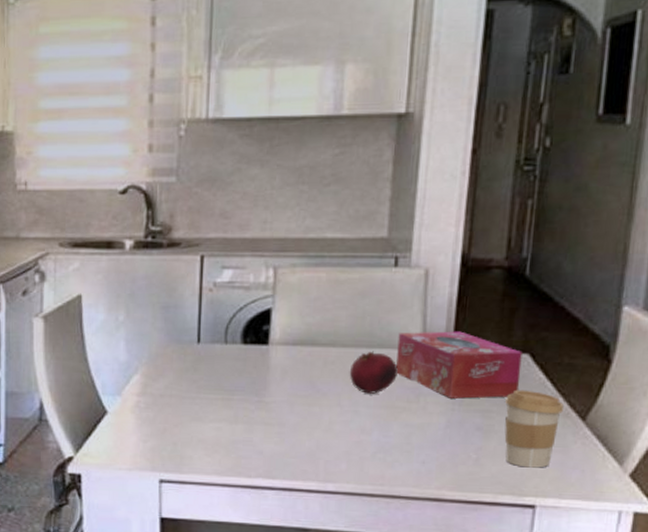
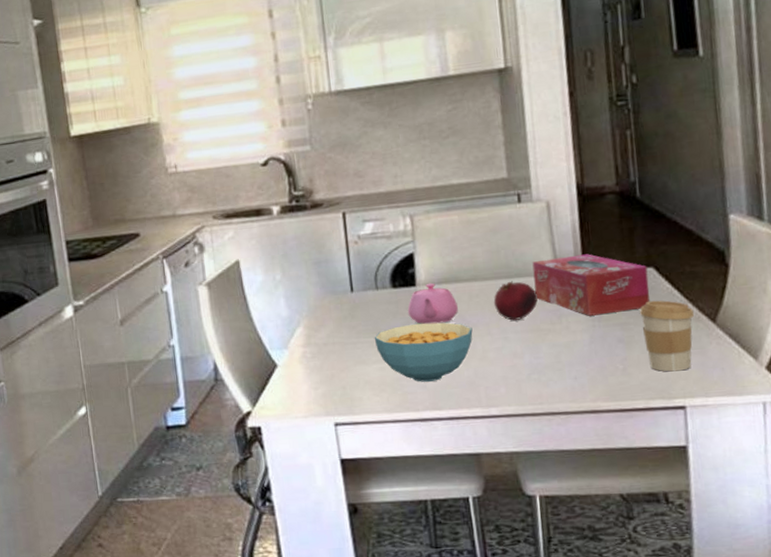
cereal bowl: none [215,384,322,448] -> present [374,322,473,382]
teapot: none [255,343,310,388] -> present [407,282,458,325]

